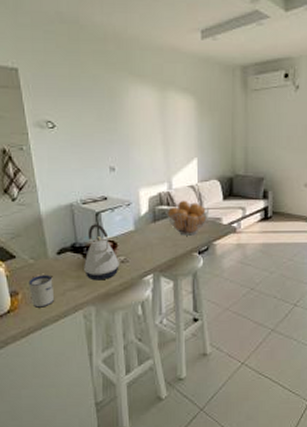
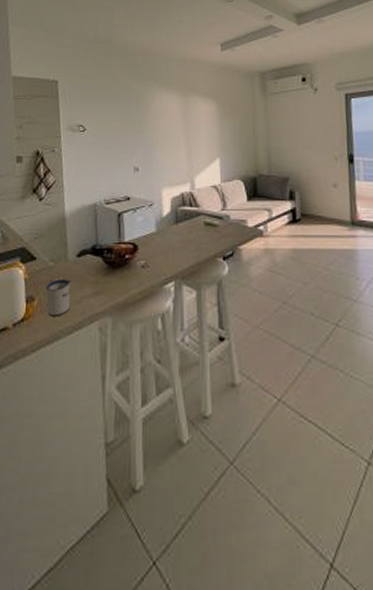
kettle: present [84,224,119,281] -> none [103,225,140,287]
fruit basket: present [165,200,210,236] -> none [188,200,234,239]

